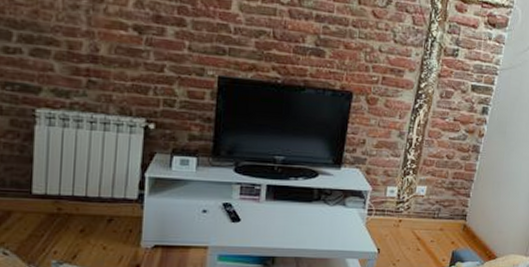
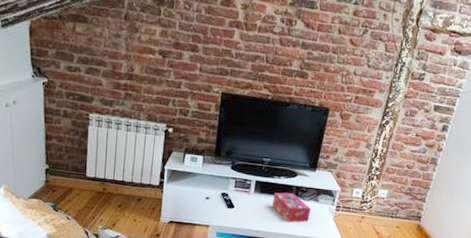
tissue box: none [289,197,338,234] -> present [272,192,312,223]

